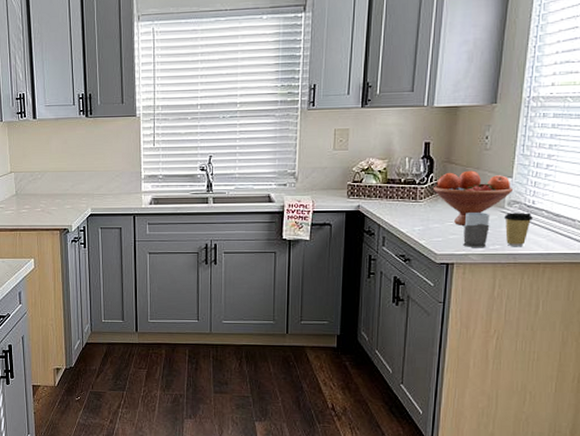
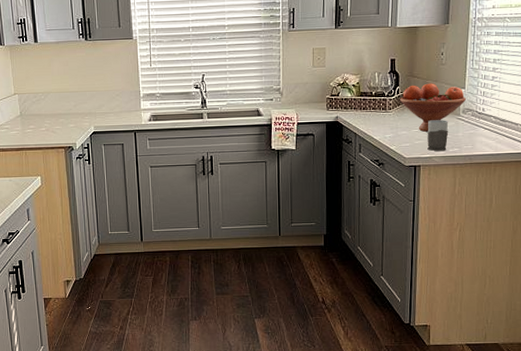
coffee cup: present [504,212,533,247] -> none [460,119,483,150]

